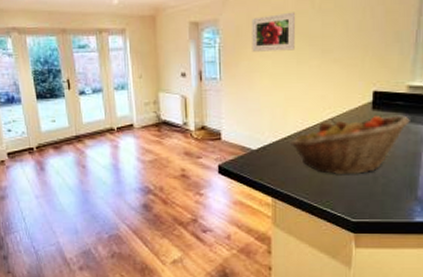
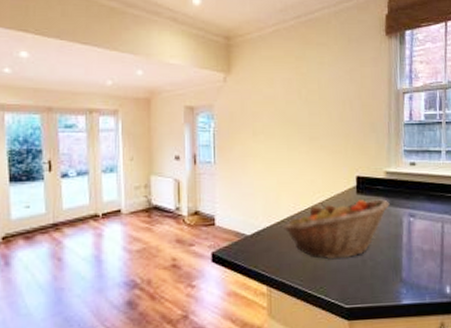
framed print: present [251,12,296,52] -> none [245,101,286,137]

